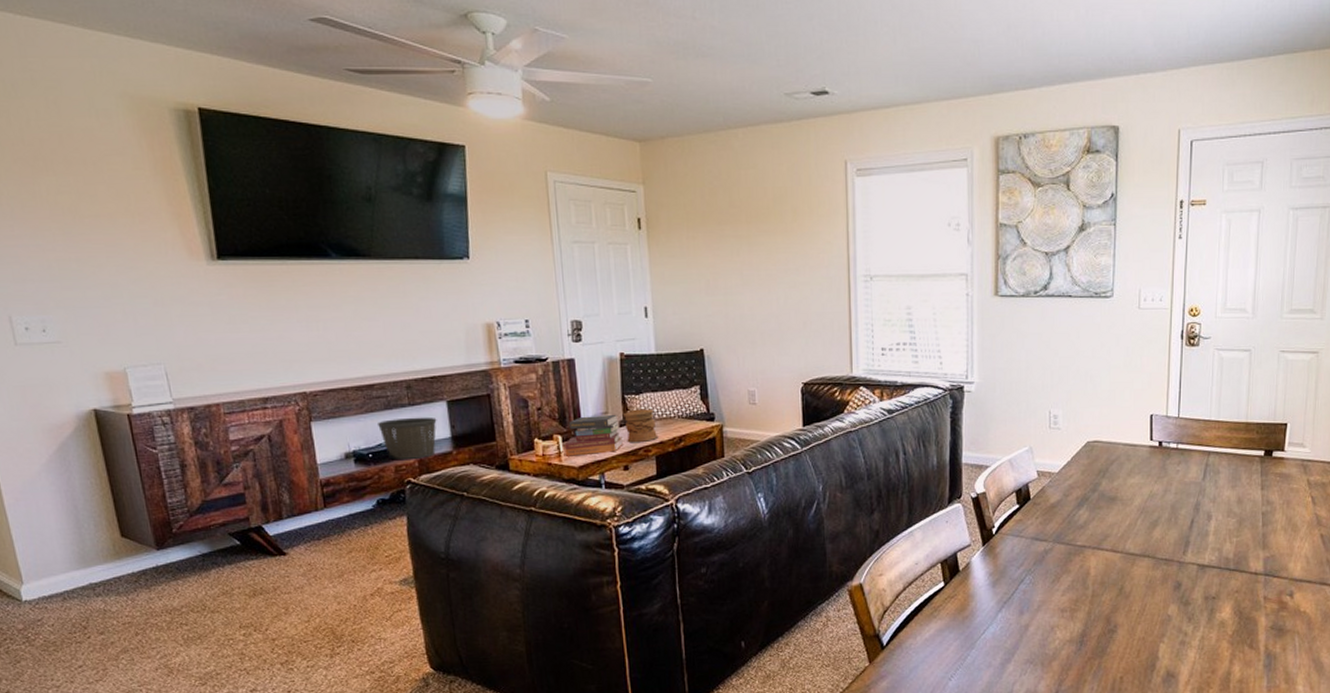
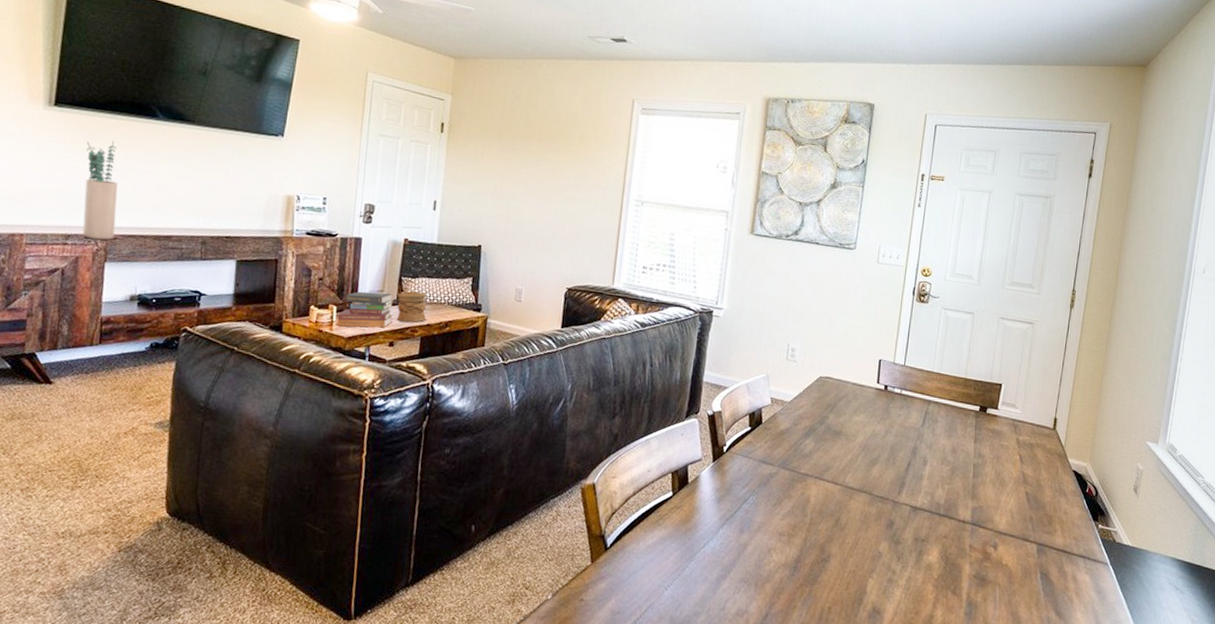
vase: none [262,289,315,400] -> present [82,140,119,241]
basket: present [378,417,437,461] -> none [167,270,224,310]

